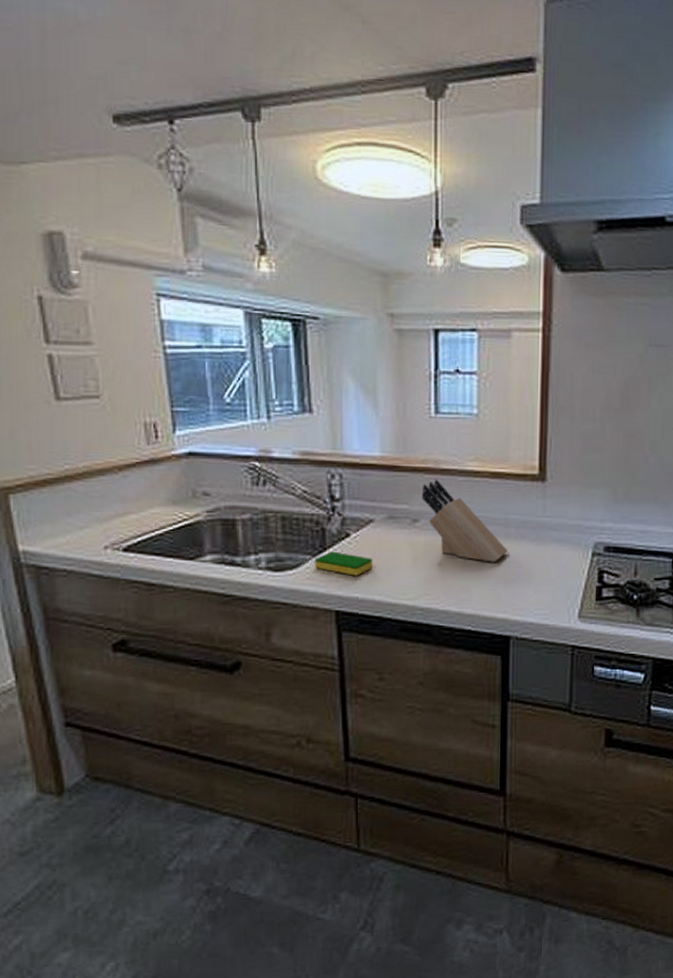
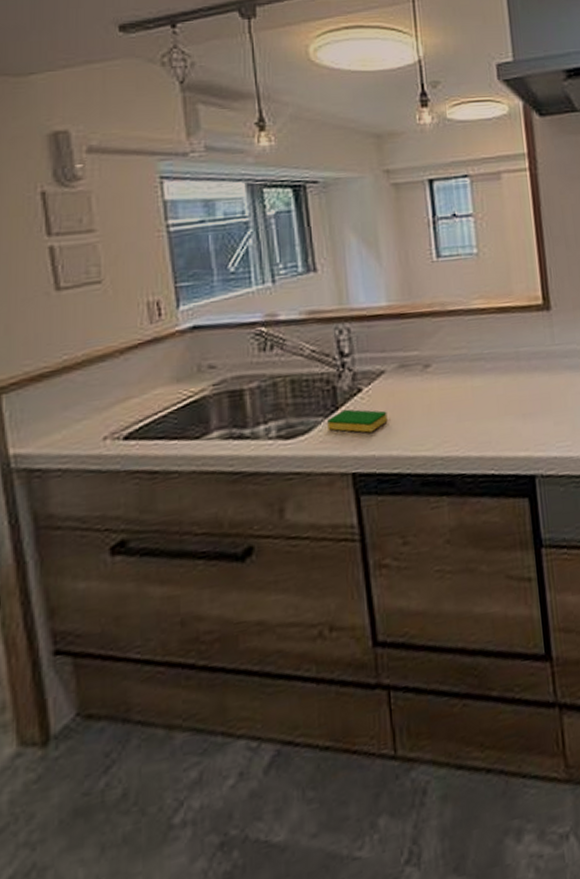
knife block: present [421,479,508,562] -> none [430,321,522,399]

